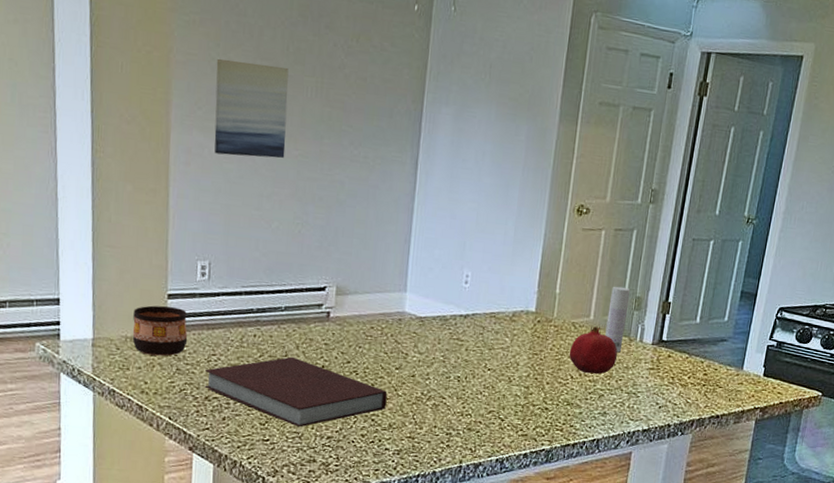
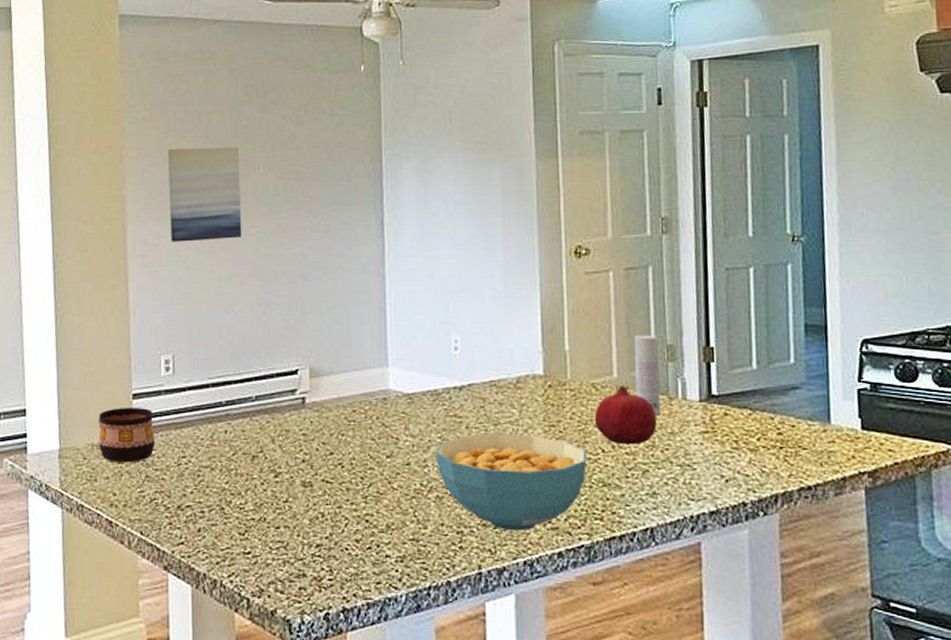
notebook: present [204,356,388,427] -> none [176,452,381,535]
cereal bowl: none [437,356,559,436] -> present [436,433,587,532]

